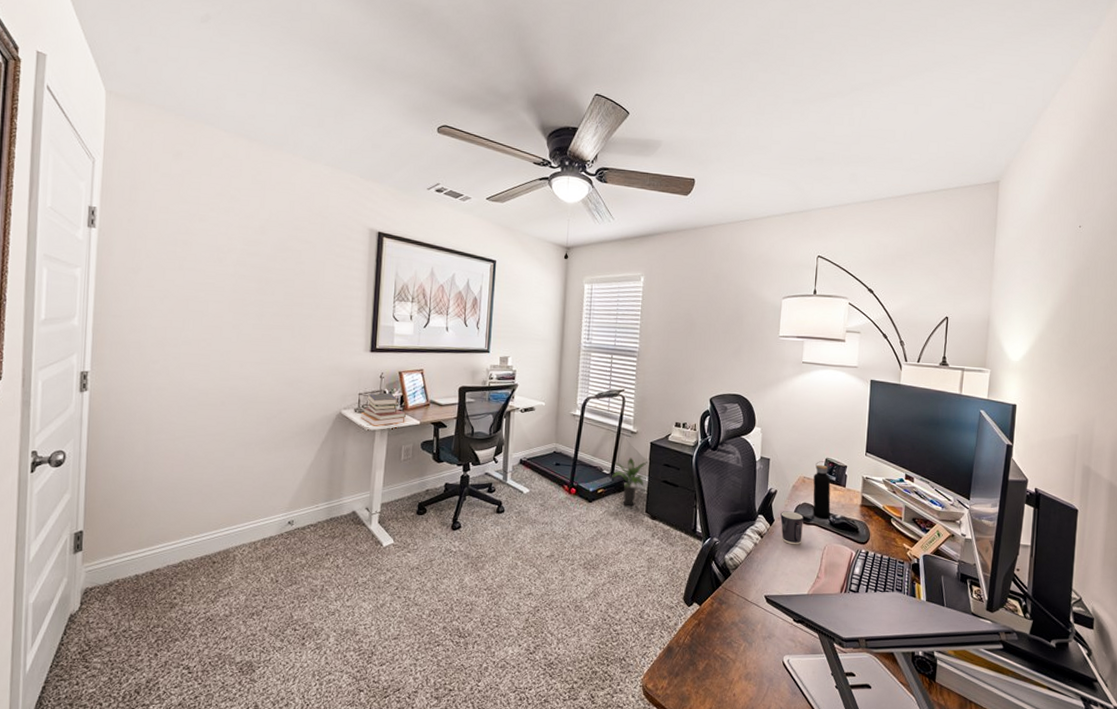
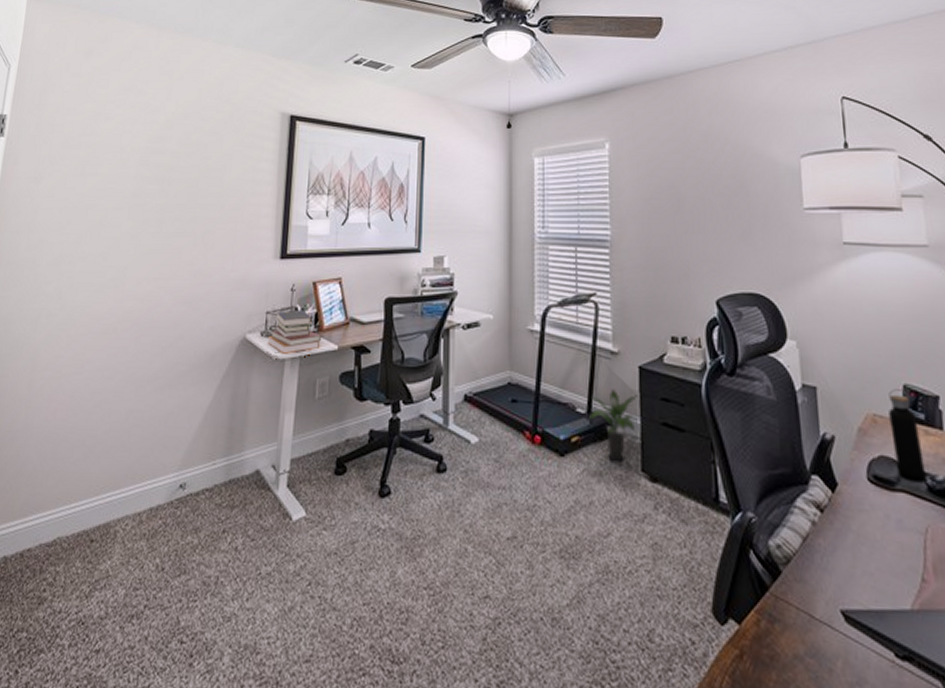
mug: present [780,511,804,545] -> none [846,469,888,525]

